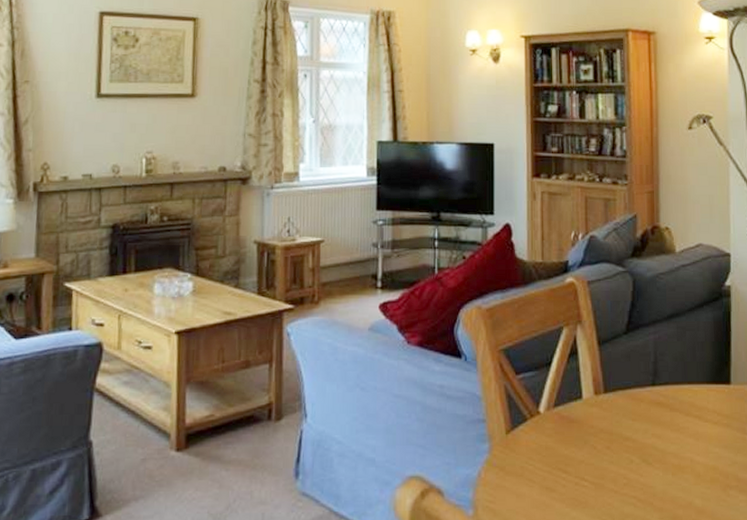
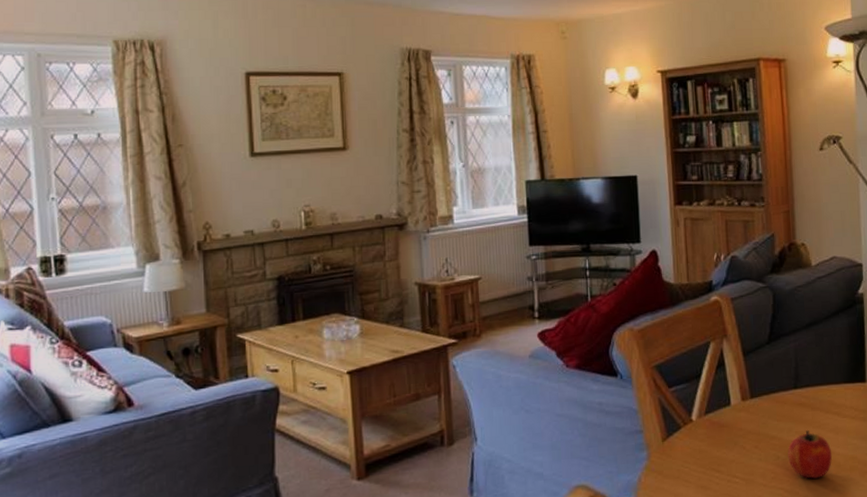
fruit: none [642,433,692,489] -> present [787,430,833,479]

